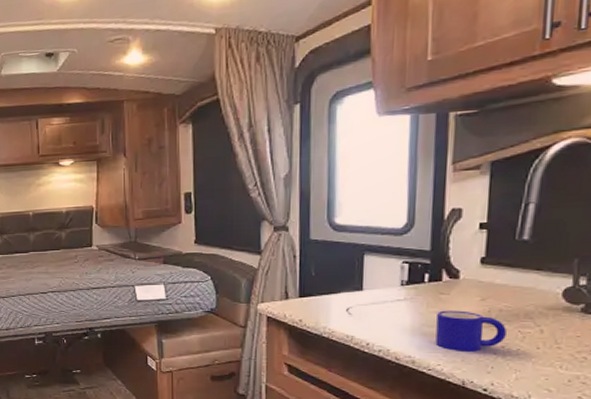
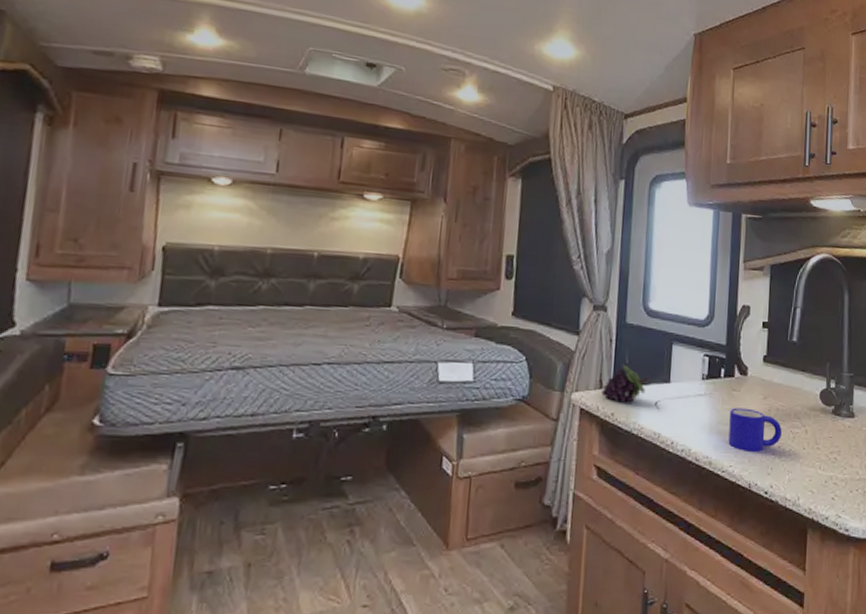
fruit: none [288,277,338,311] -> present [601,364,649,403]

